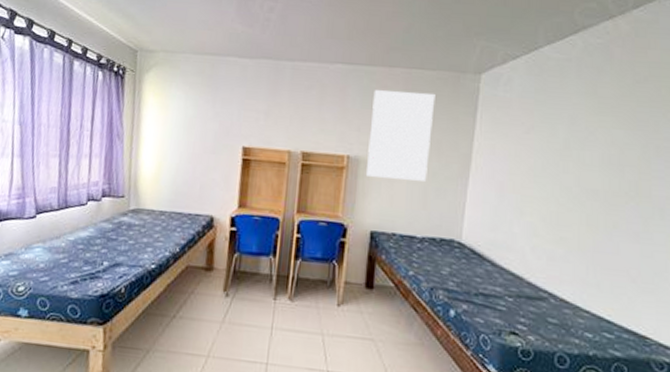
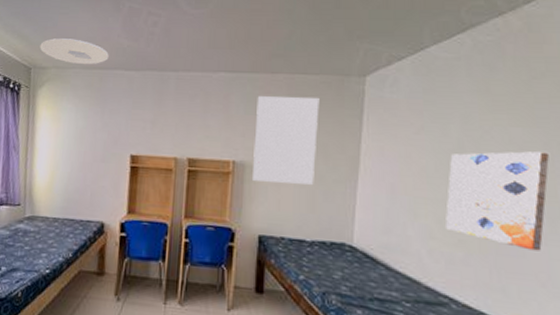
ceiling light: none [147,19,222,50] -> present [40,38,109,65]
wall art: none [549,153,646,249] -> present [446,151,549,251]

